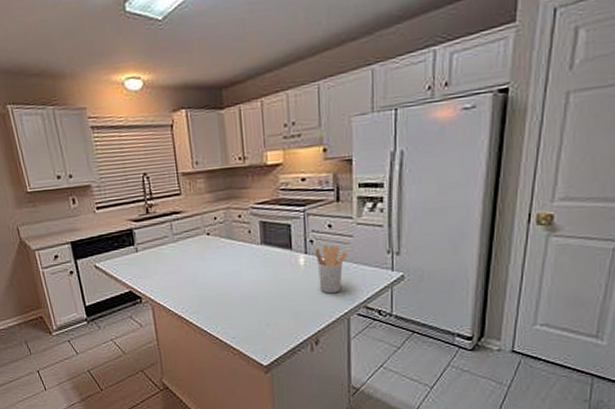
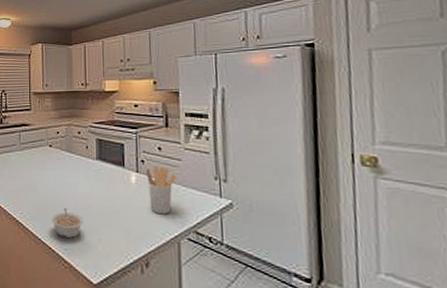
legume: none [215,297,251,327] -> present [50,207,84,238]

